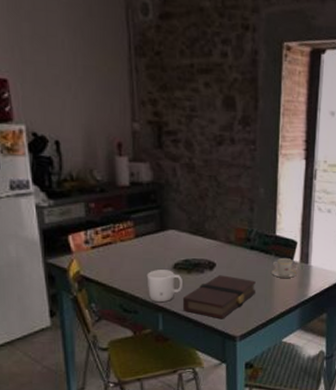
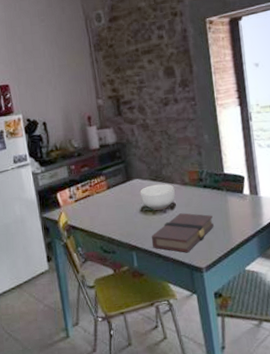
mug: present [146,270,184,303] -> none [119,213,151,243]
bowl: none [175,238,218,269] -> present [139,183,176,210]
teacup: present [272,258,297,278] -> none [225,192,249,211]

